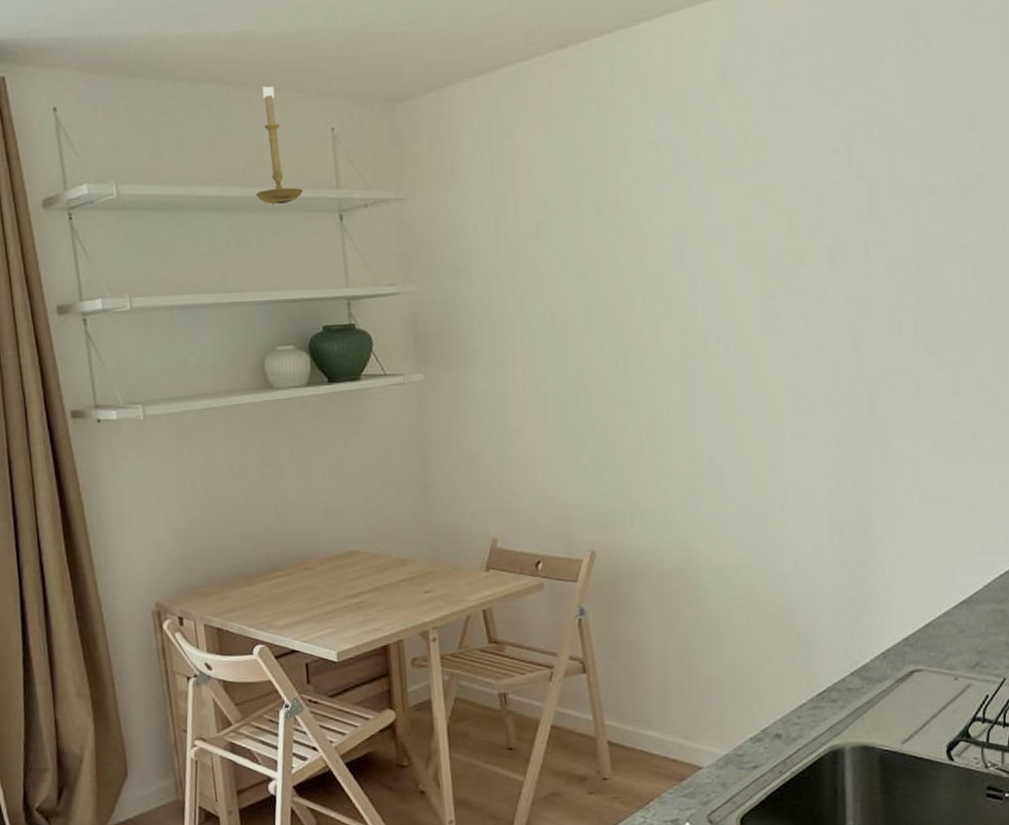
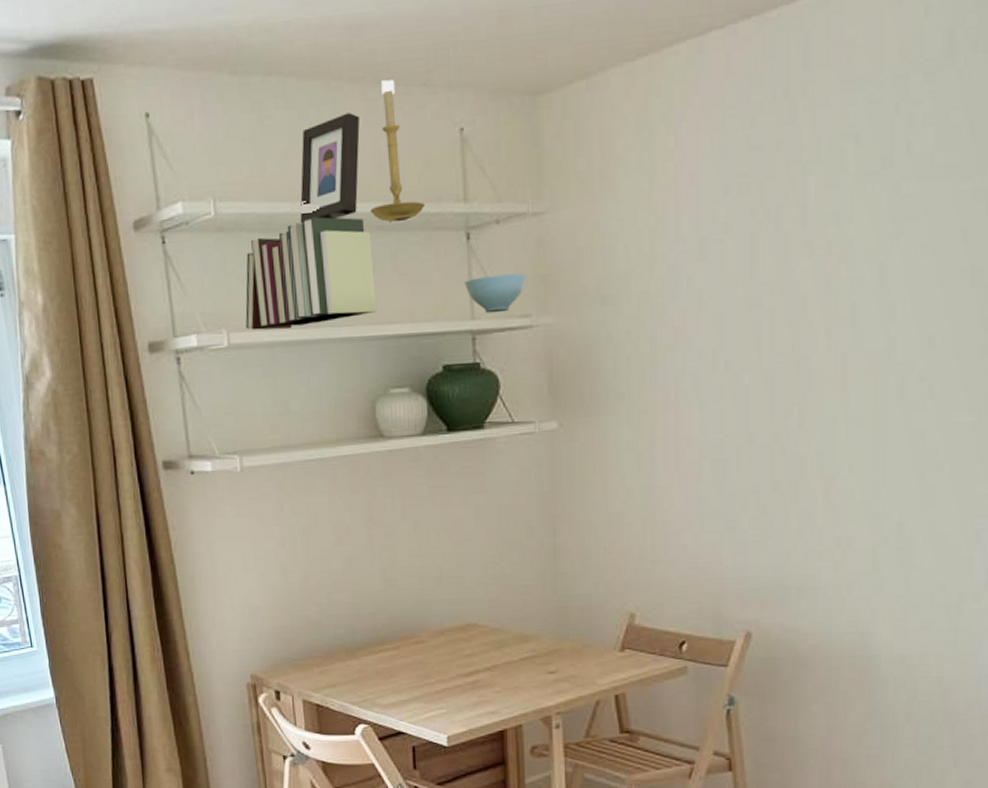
books: none [146,199,264,295] -> present [245,216,377,330]
picture frame: none [193,112,245,204] -> present [300,112,360,223]
bowl: none [339,249,392,282] -> present [464,273,526,314]

